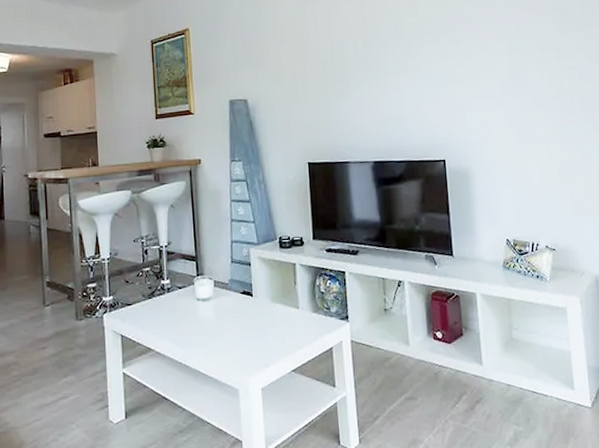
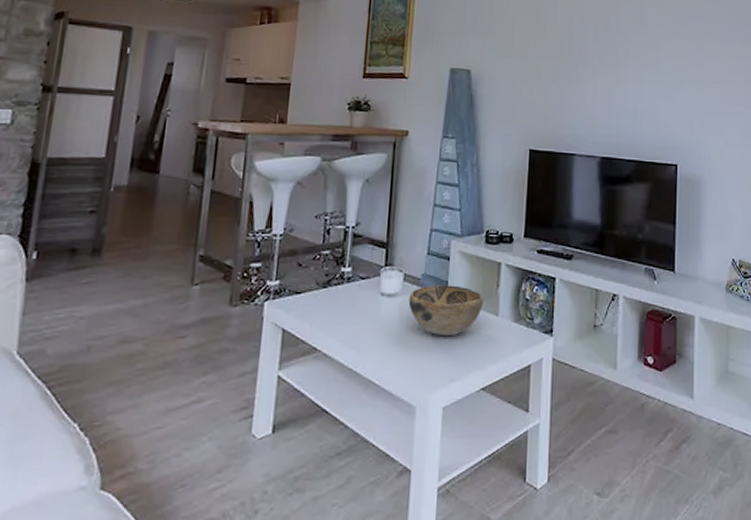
decorative bowl: none [220,286,285,329] -> present [408,285,483,335]

